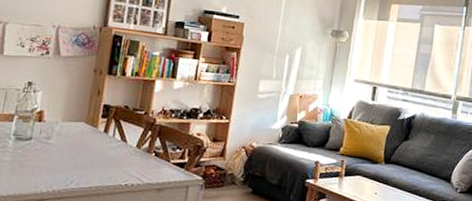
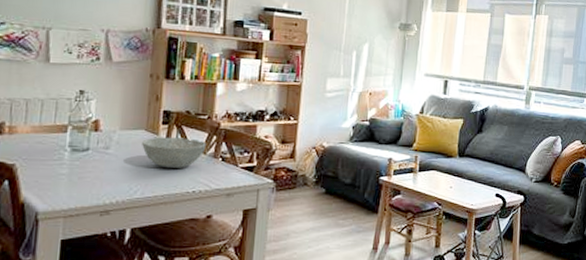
bowl: none [81,130,142,161] -> present [142,137,207,168]

